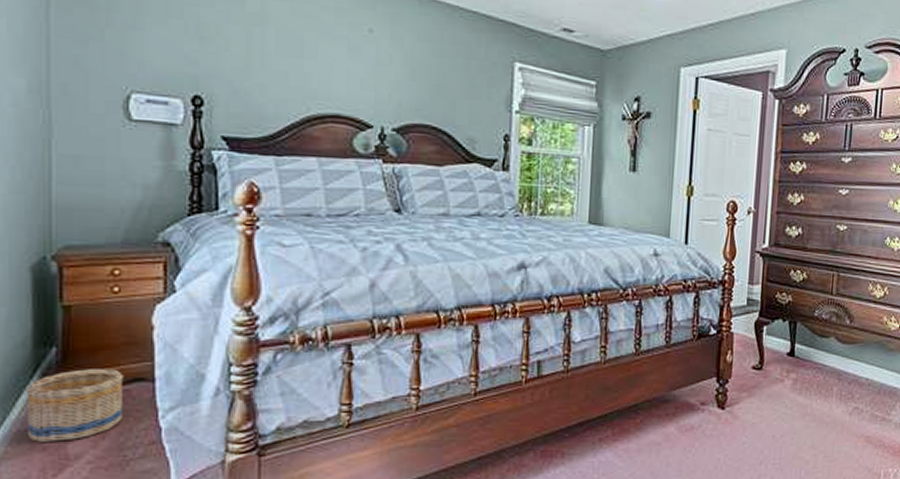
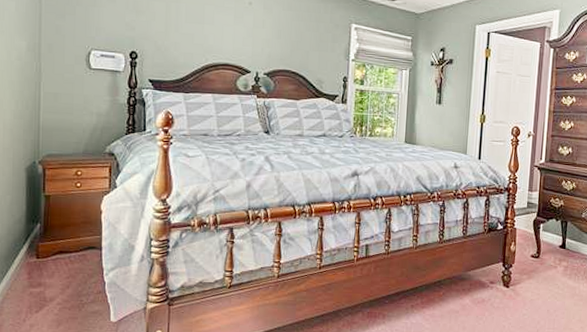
basket: present [26,369,124,442] -> none [21,239,82,288]

